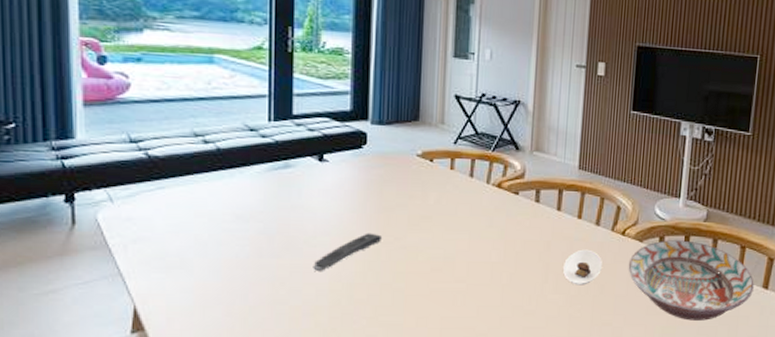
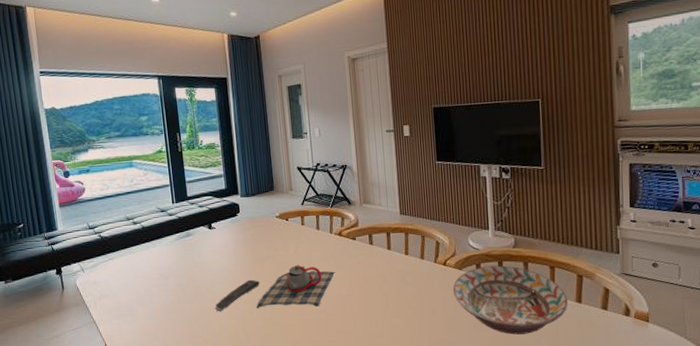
teapot: none [372,218,487,274] -> present [256,264,336,308]
saucer: present [563,249,602,285] -> none [399,279,431,310]

